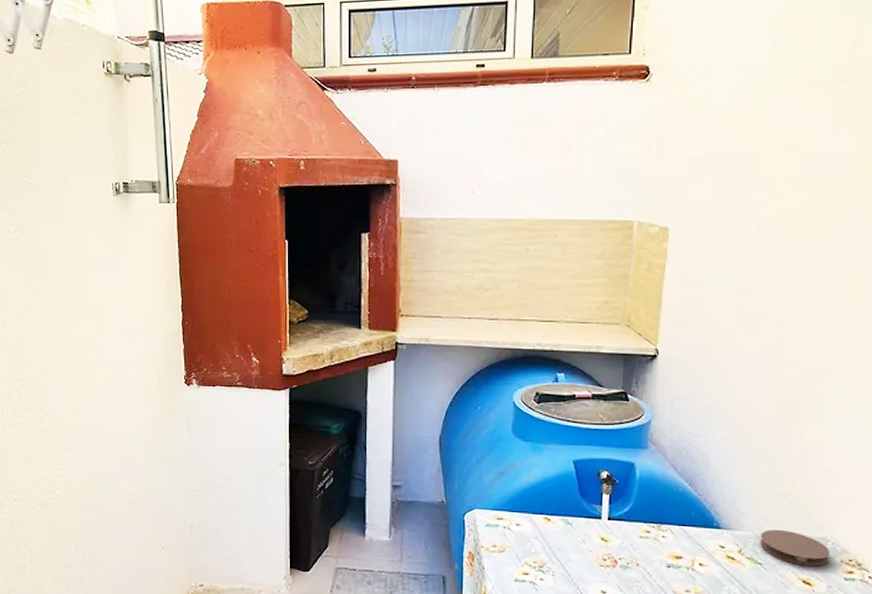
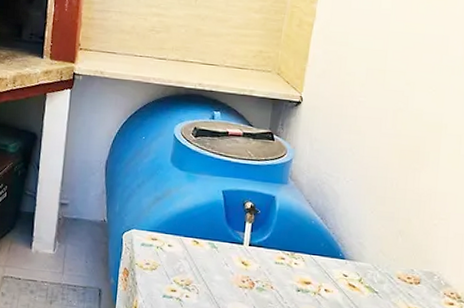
coaster: present [760,529,831,567] -> none [377,262,436,298]

